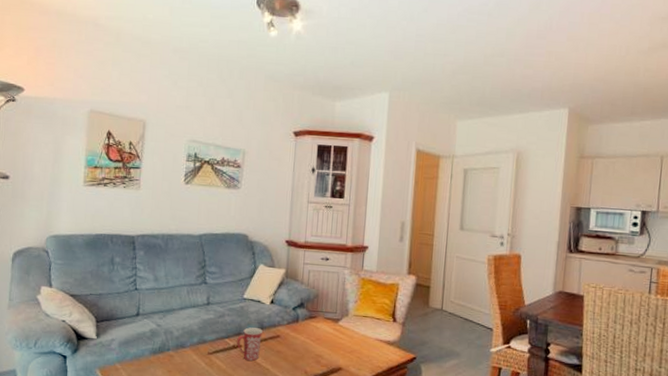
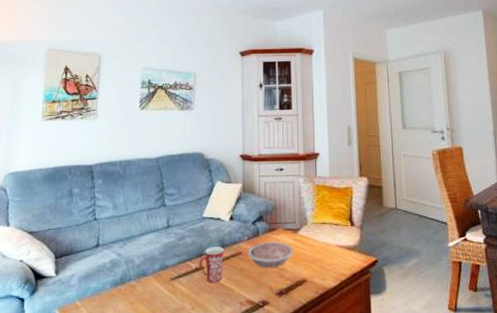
bowl: none [286,328,332,354] -> present [248,242,294,268]

